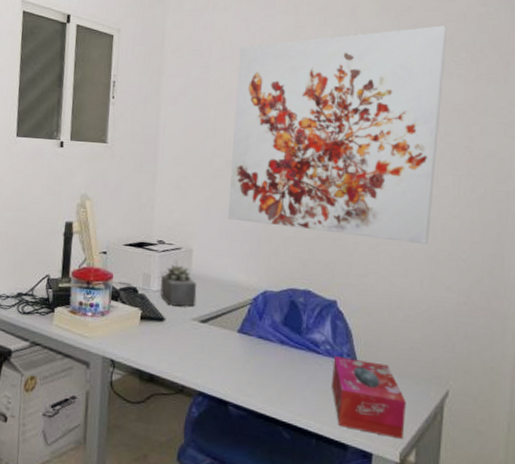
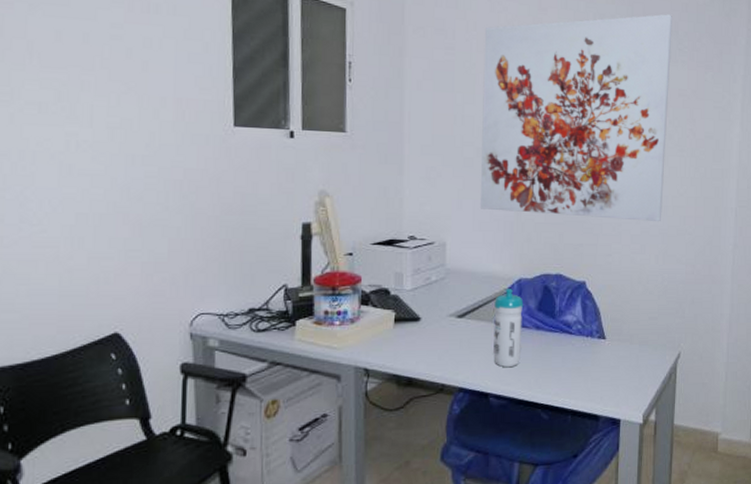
succulent plant: present [160,264,197,307] -> none [413,260,453,304]
water bottle: none [234,299,269,379] -> present [493,289,524,367]
tissue box: present [332,356,406,439] -> none [584,334,647,402]

